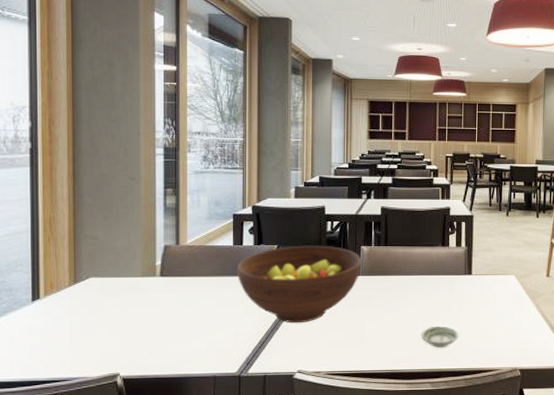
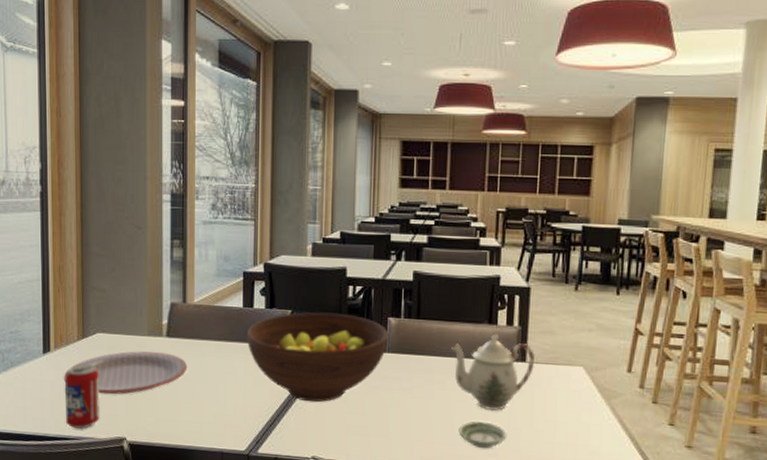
plate: none [53,290,181,335] -> present [63,351,188,395]
beverage can: none [56,308,93,370] -> present [65,364,100,429]
teapot: none [413,254,479,317] -> present [451,334,535,411]

